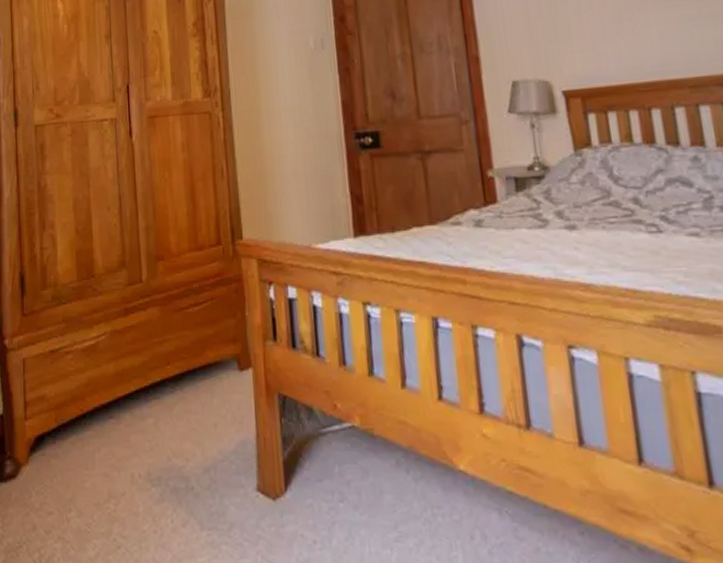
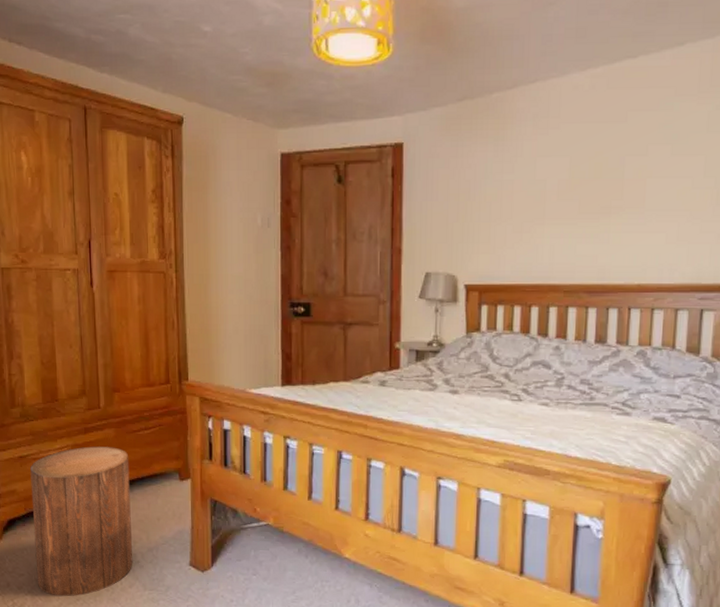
stool: none [62,331,186,543] -> present [30,446,133,597]

